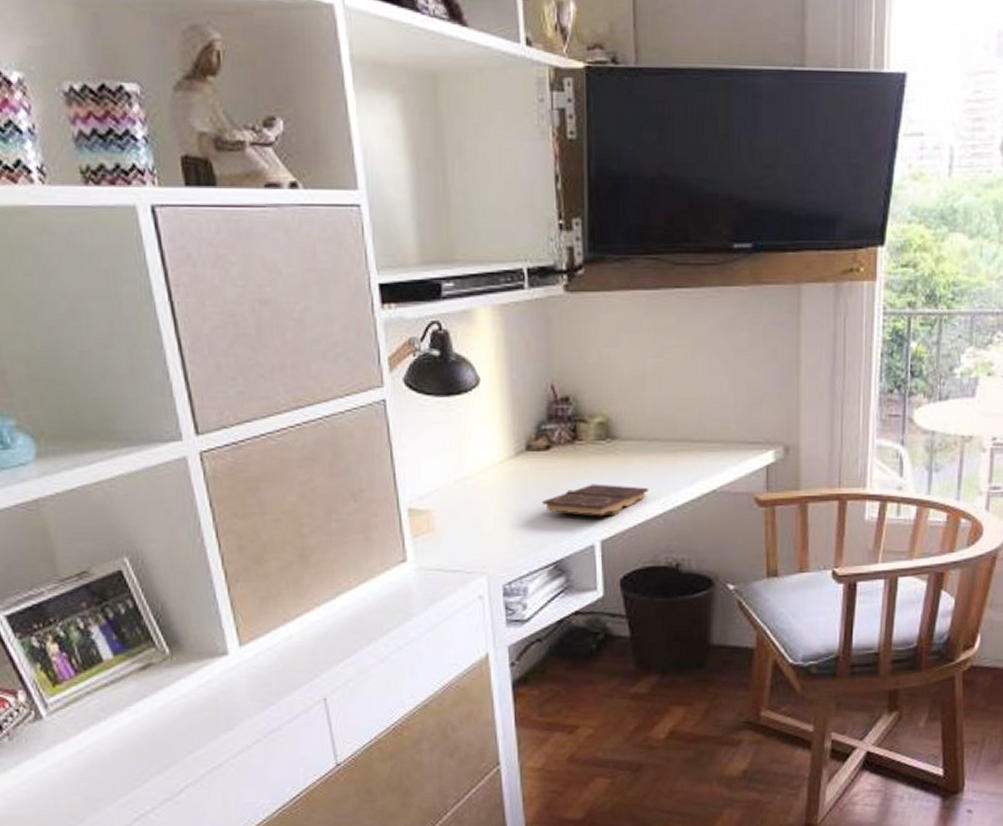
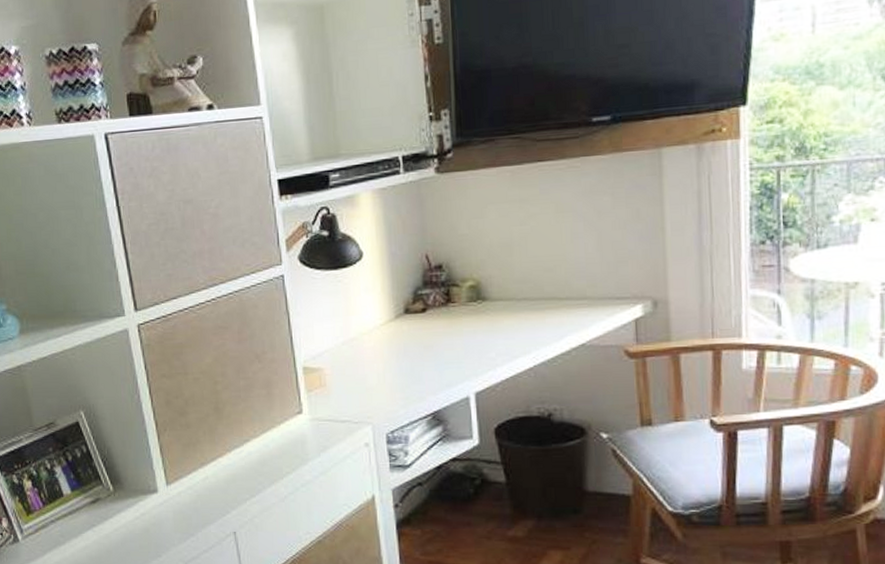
book: present [542,484,649,517] -> none [420,341,519,371]

